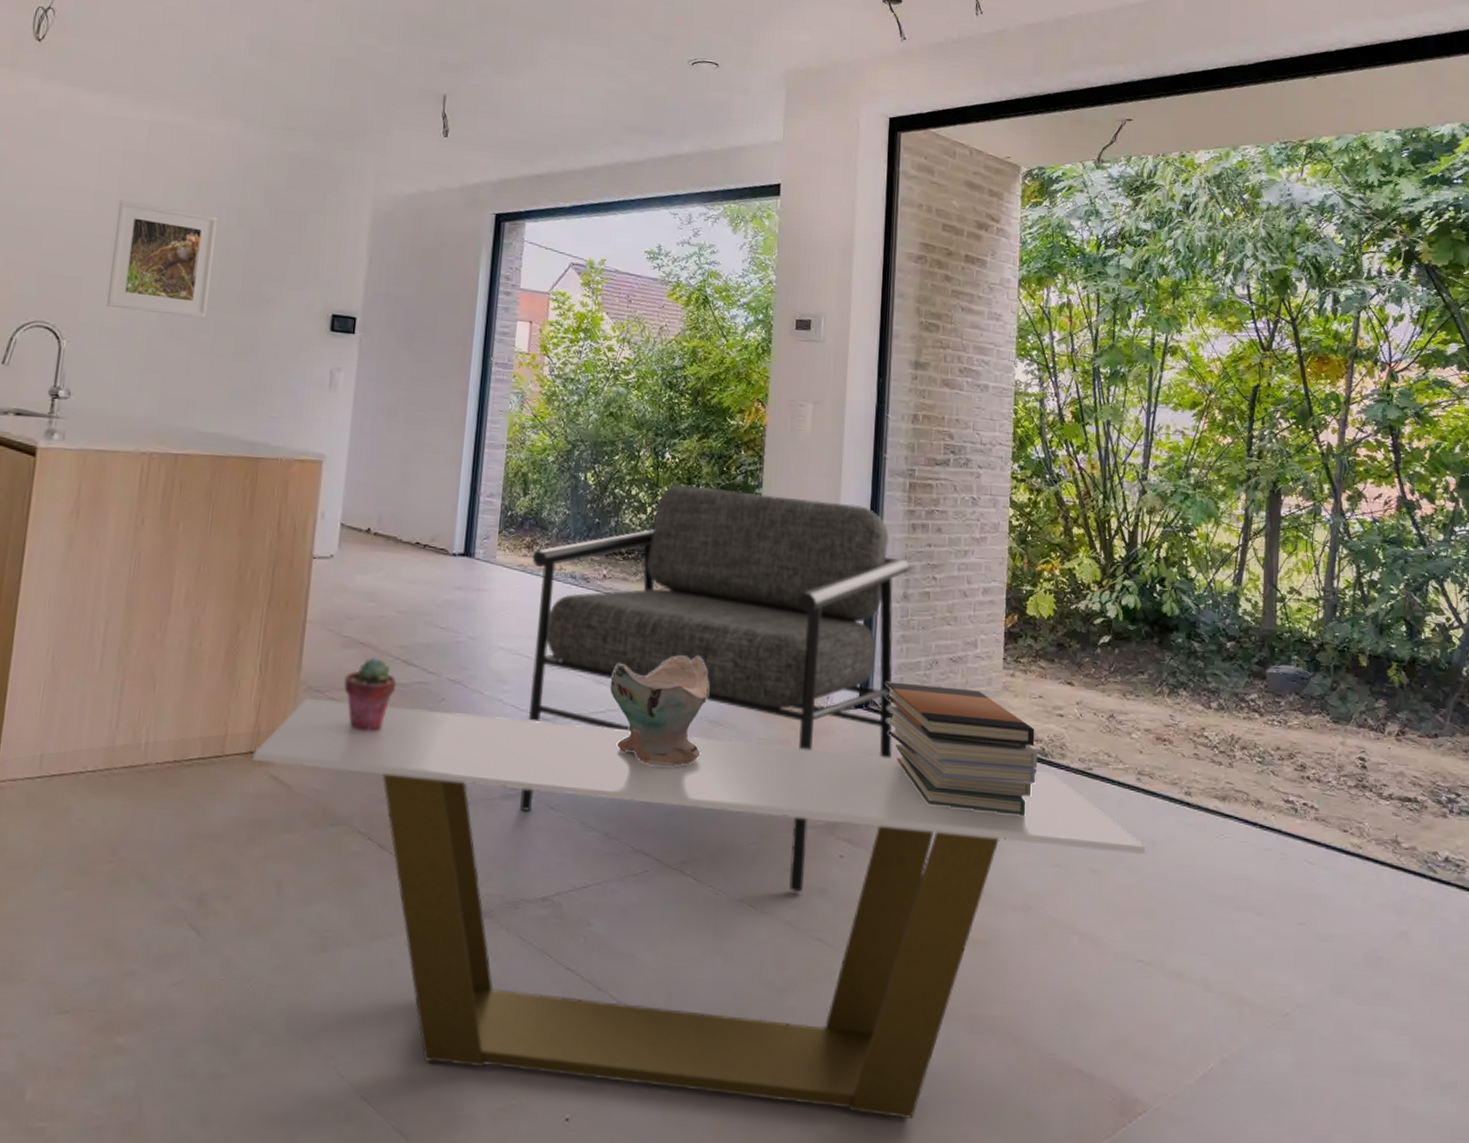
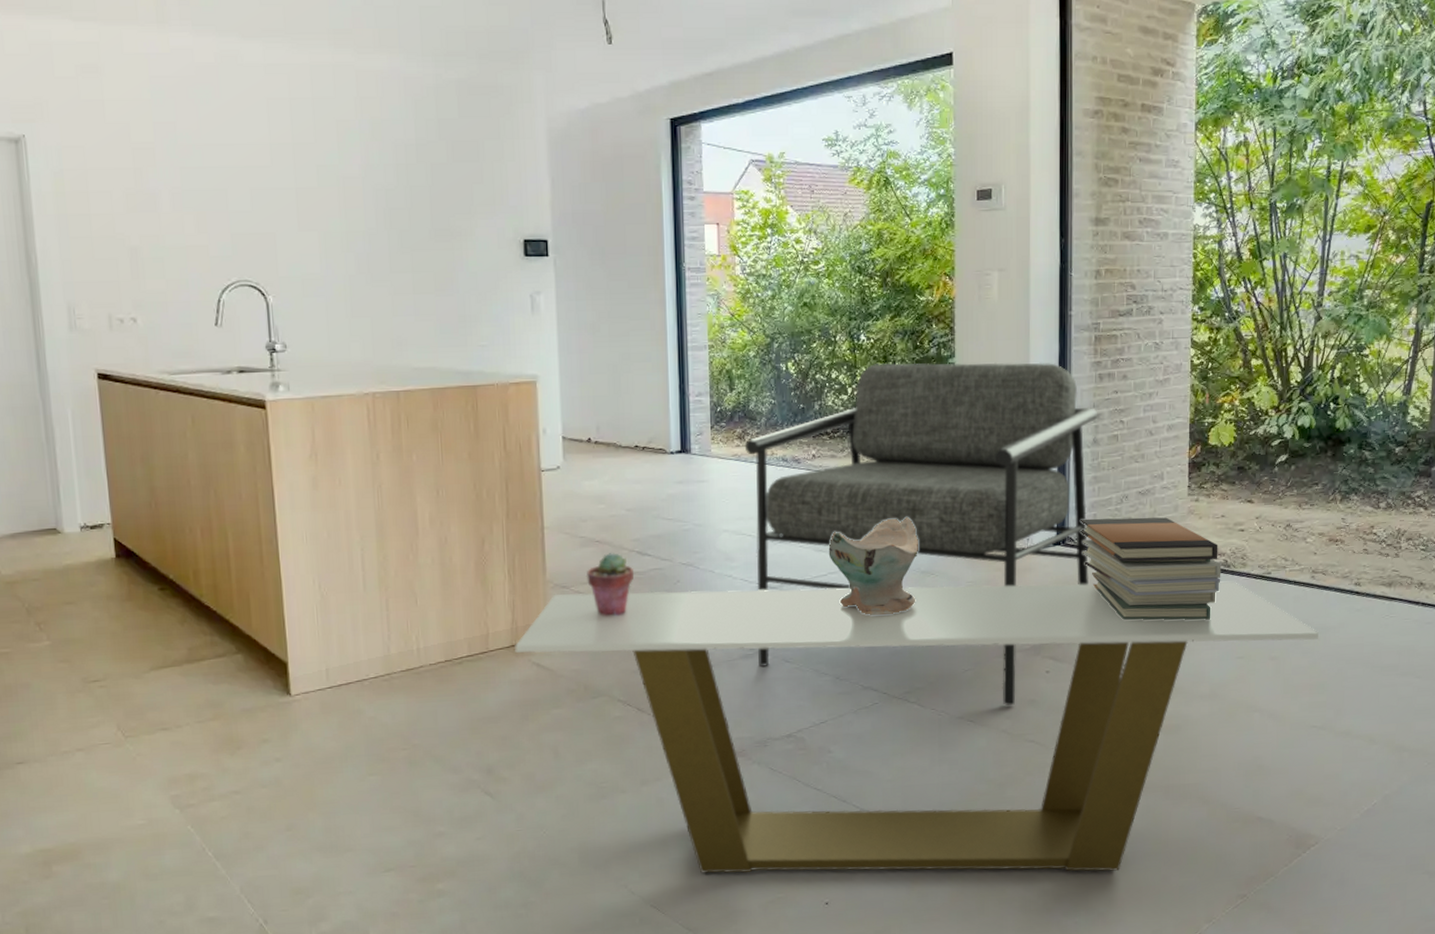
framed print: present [107,200,217,318] -> none [295,149,403,259]

